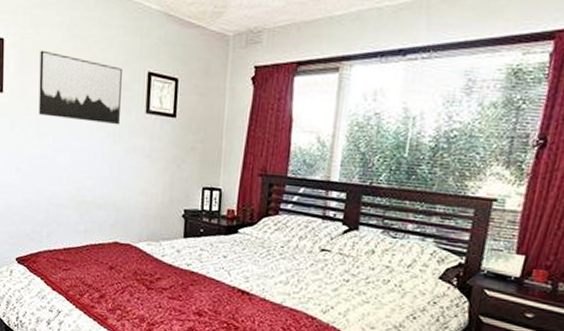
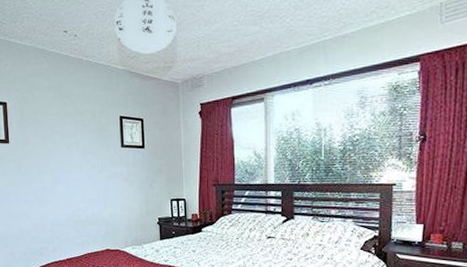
wall art: present [38,50,122,126] -> none [35,108,101,159]

